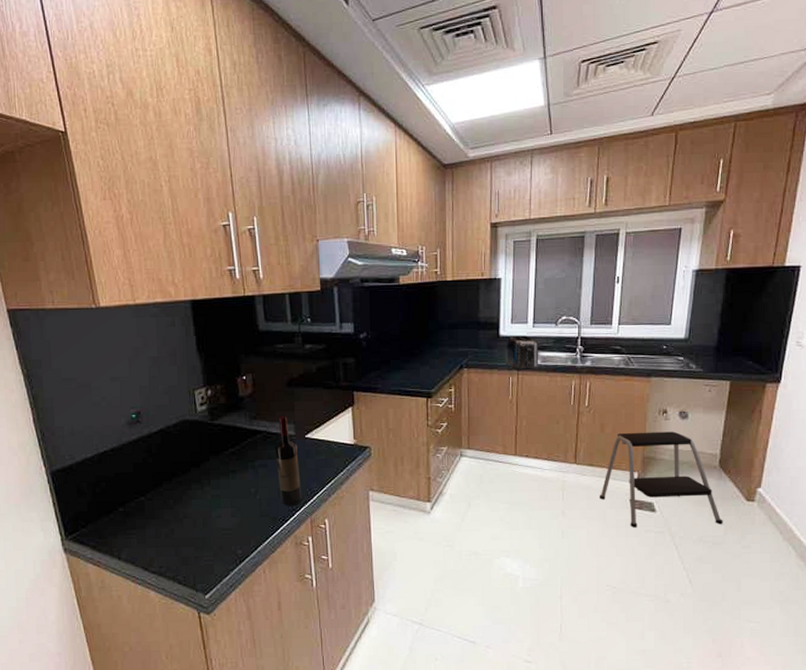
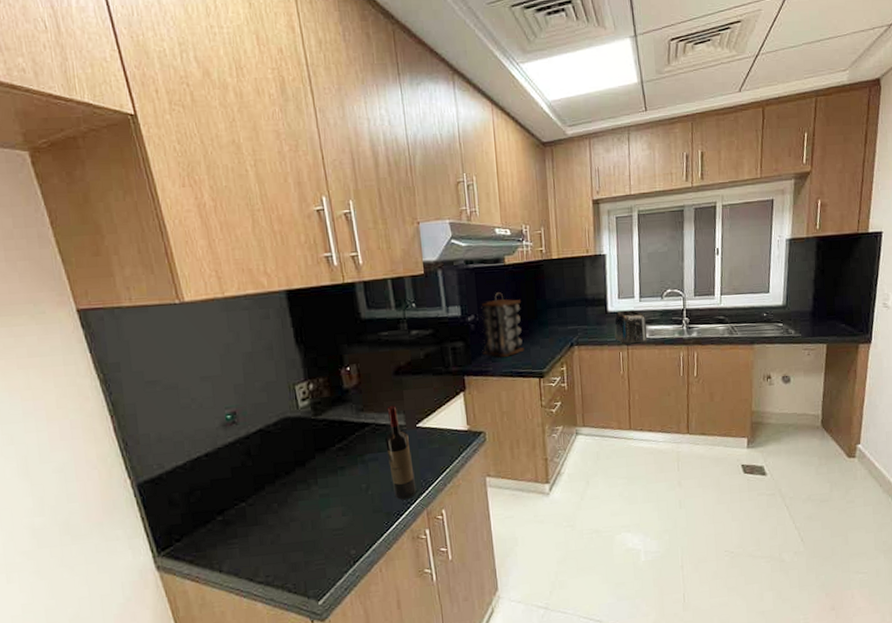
spice rack: none [371,310,414,376] -> present [480,291,524,358]
step stool: present [599,431,723,528] -> none [712,395,829,493]

